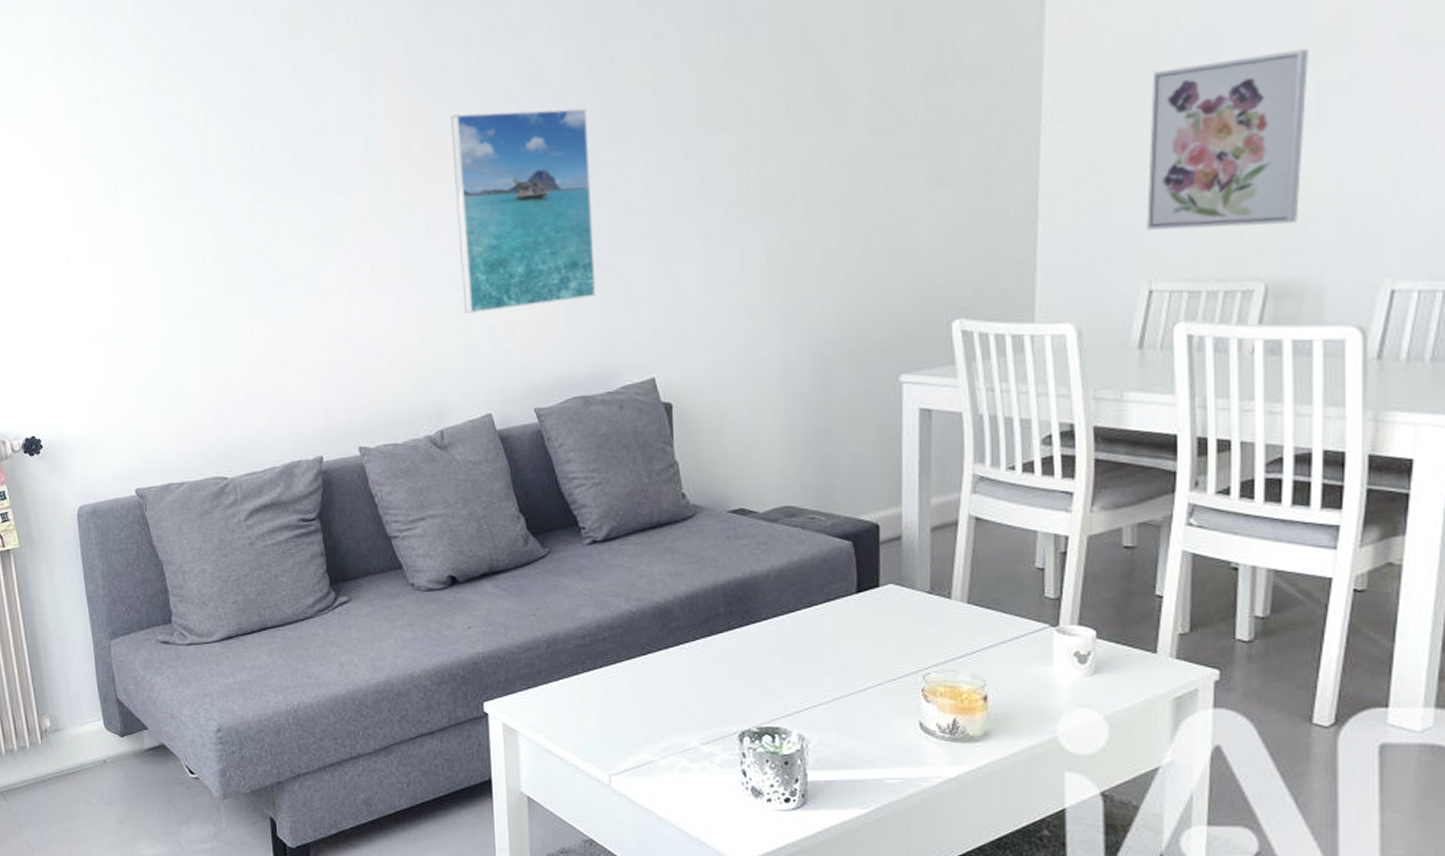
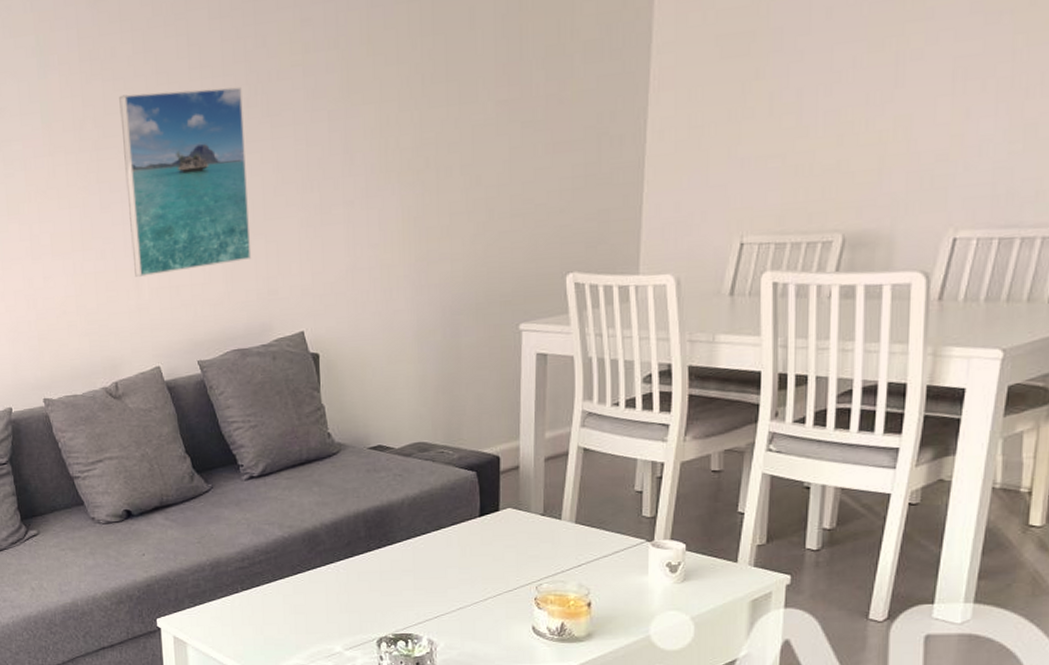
wall art: present [1147,48,1308,230] -> none [740,18,889,189]

